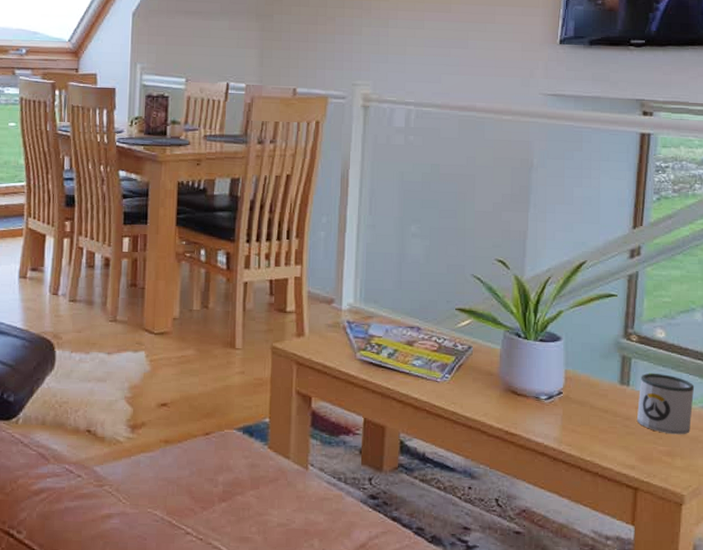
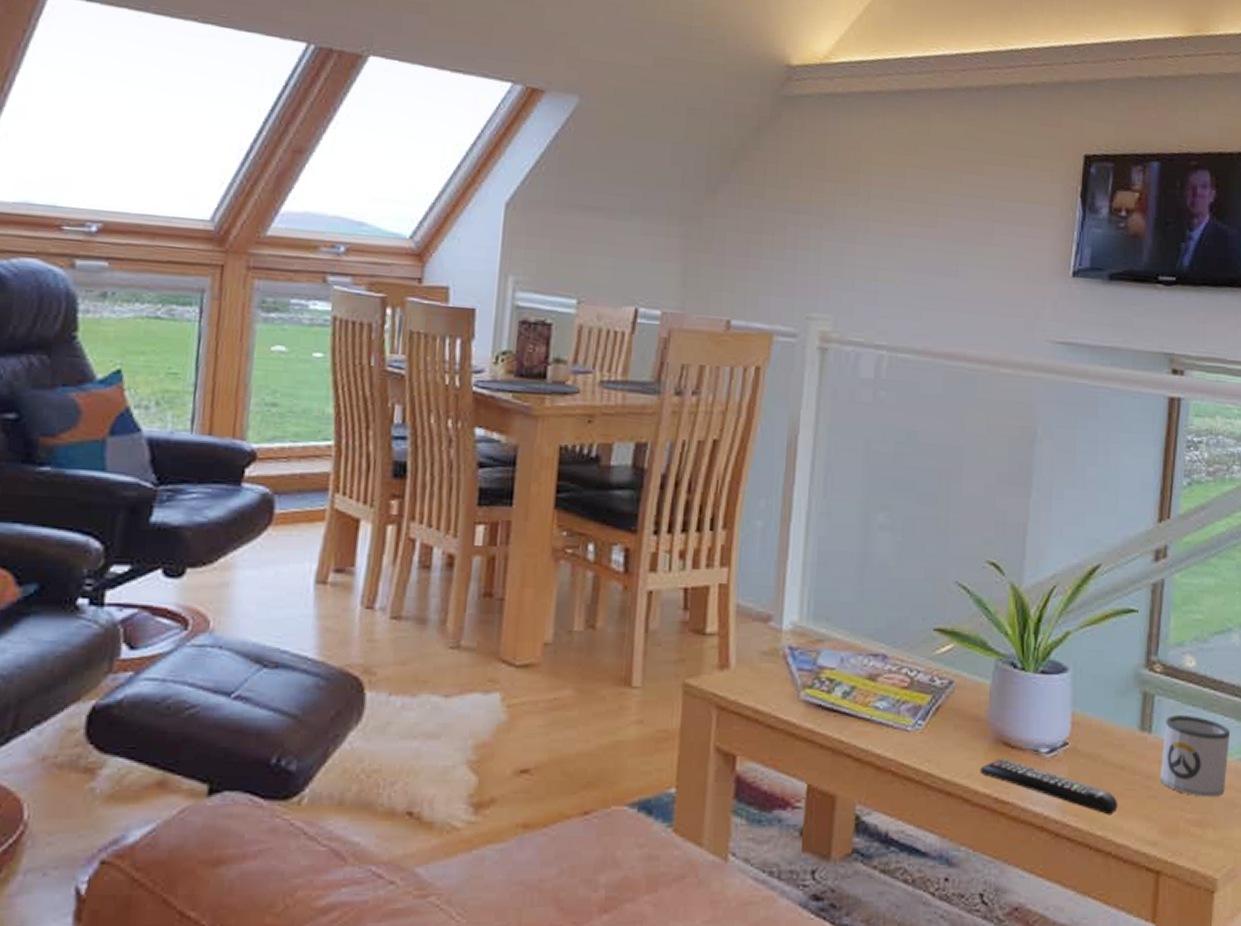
remote control: none [493,402,603,446] -> present [980,758,1118,815]

